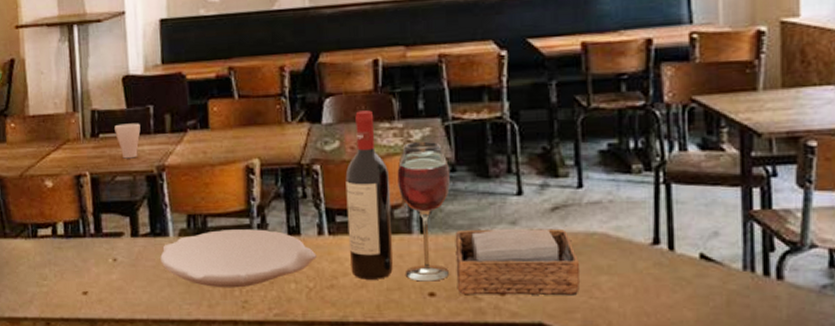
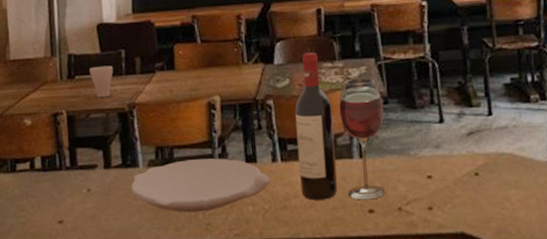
napkin holder: present [455,228,581,296] -> none [389,150,493,211]

